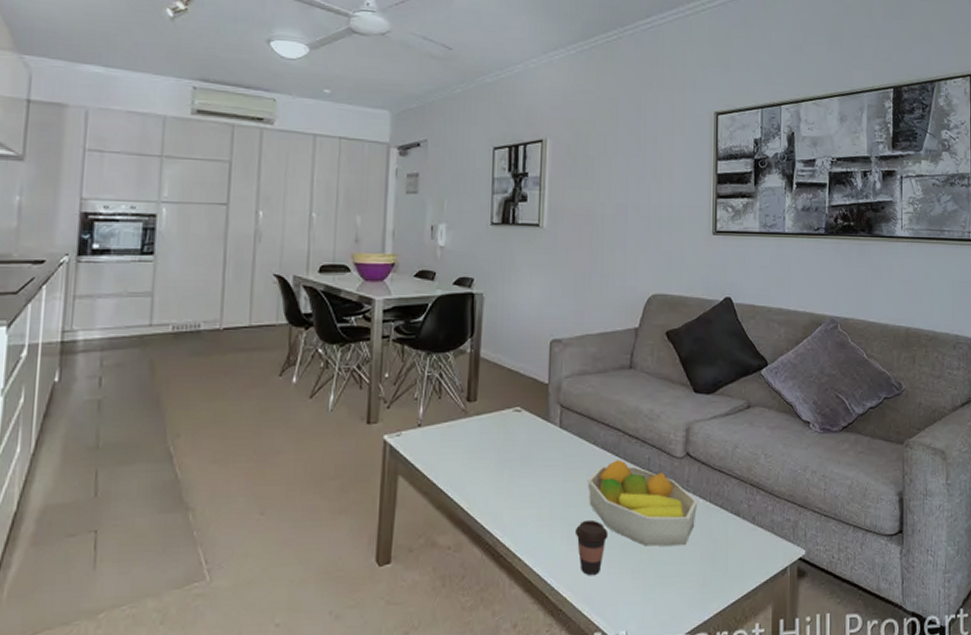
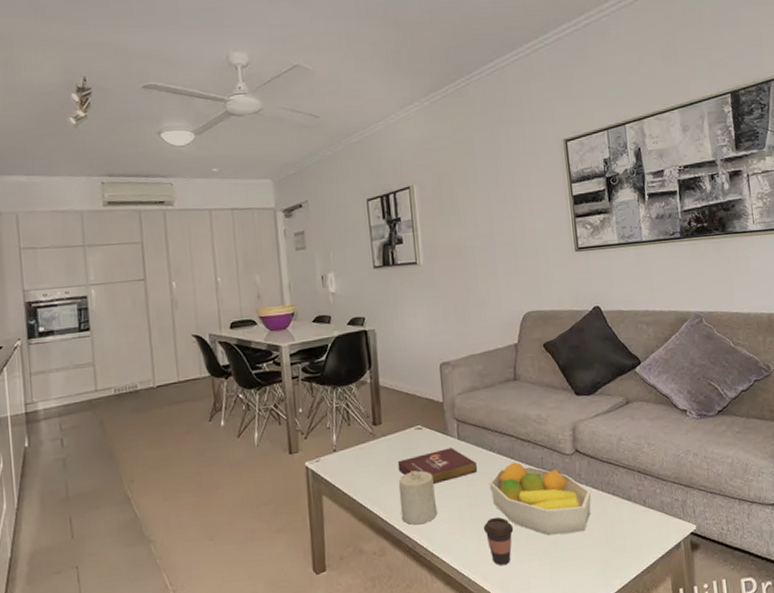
candle: none [485,458,527,520] -> present [398,470,438,525]
book: none [488,436,576,476] -> present [397,448,477,485]

